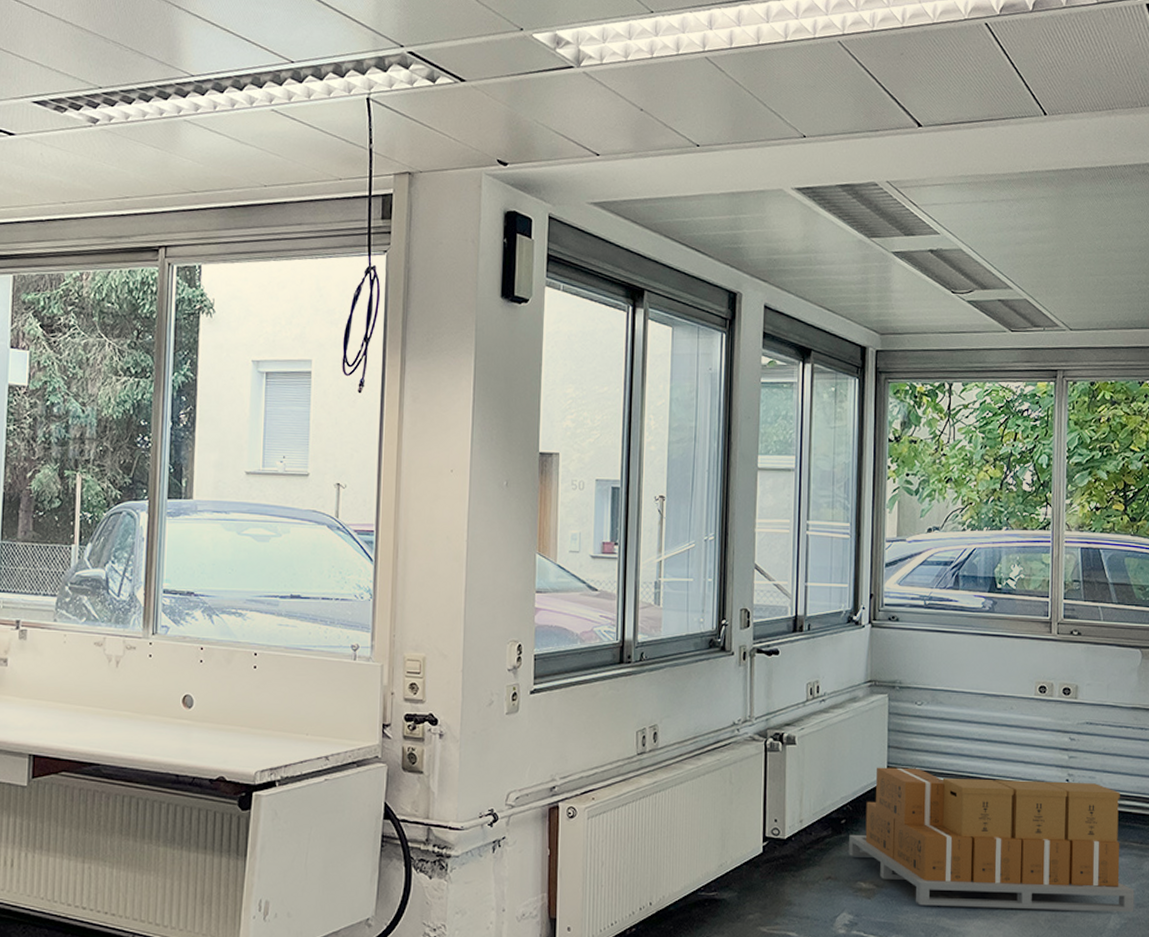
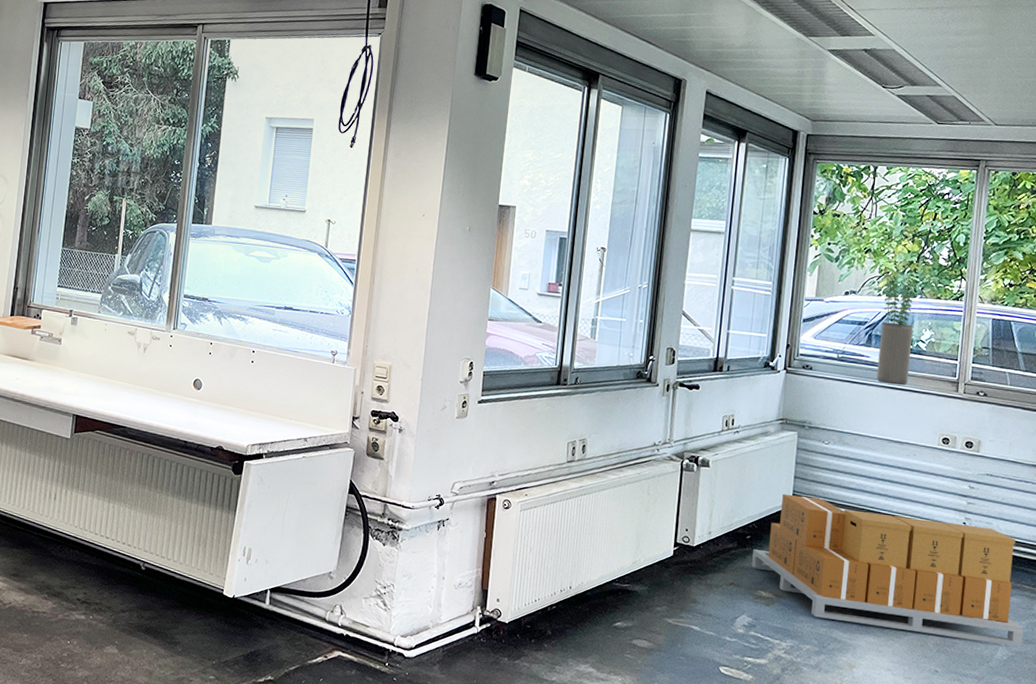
vase: none [966,499,1001,631] -> present [876,269,915,386]

